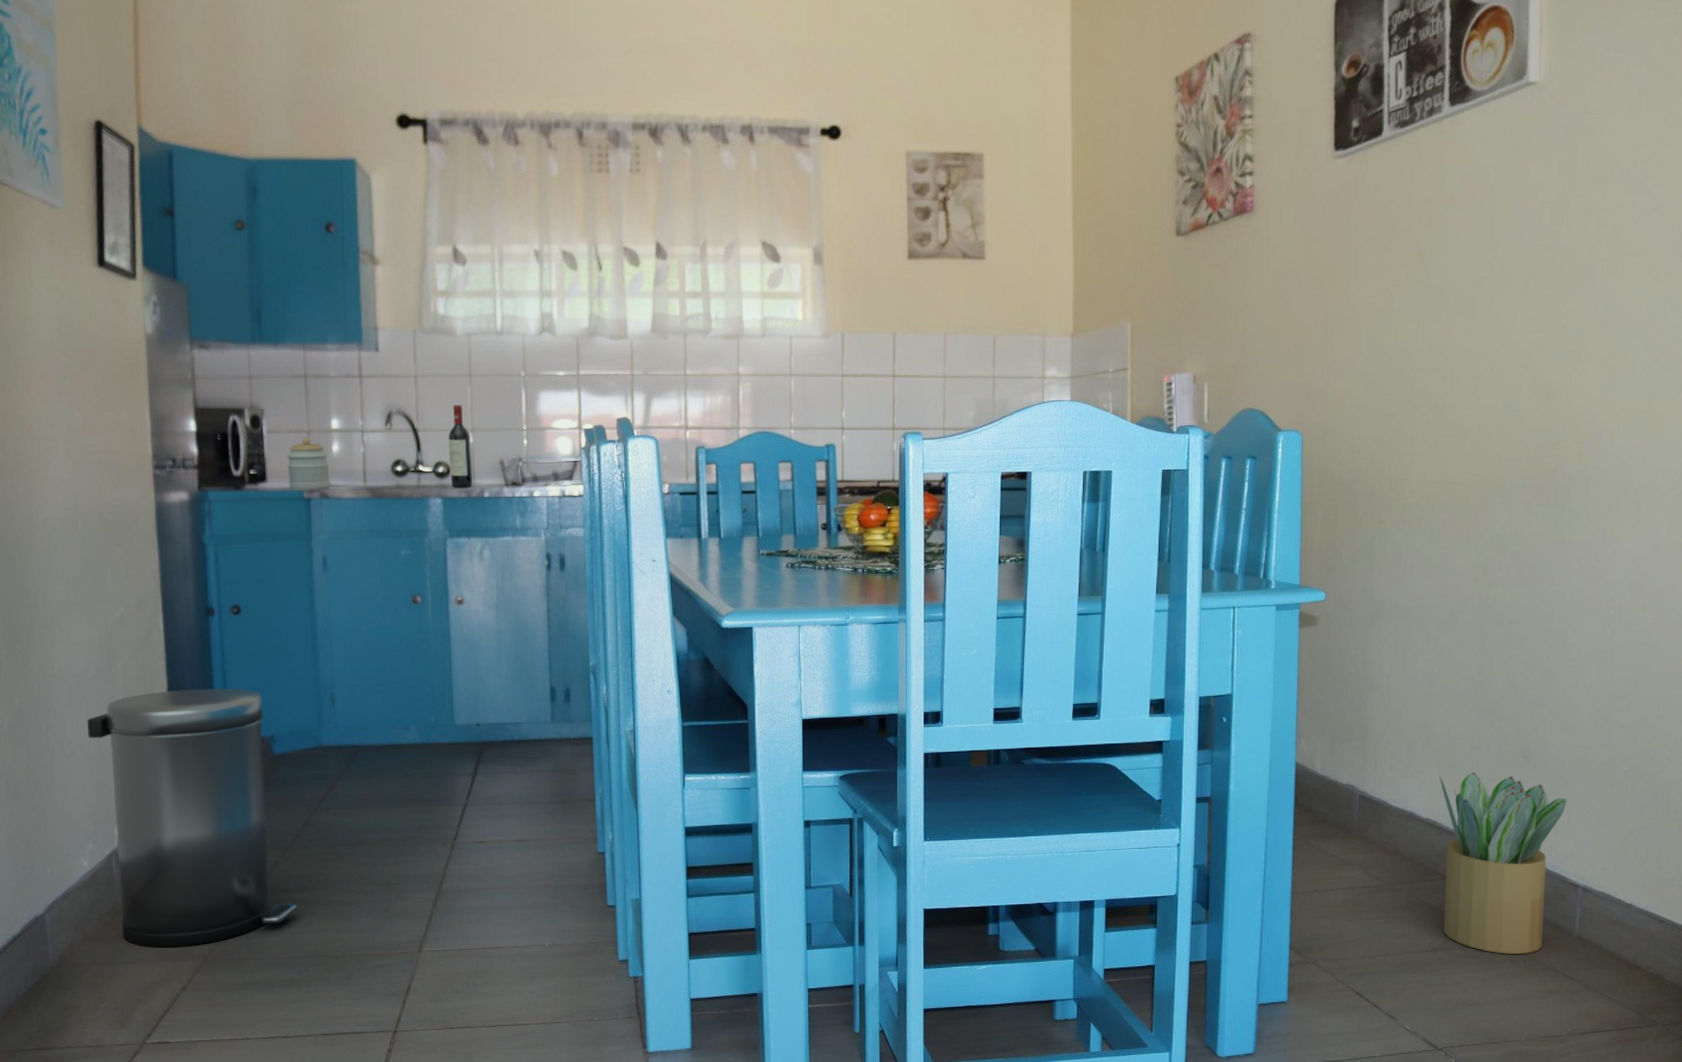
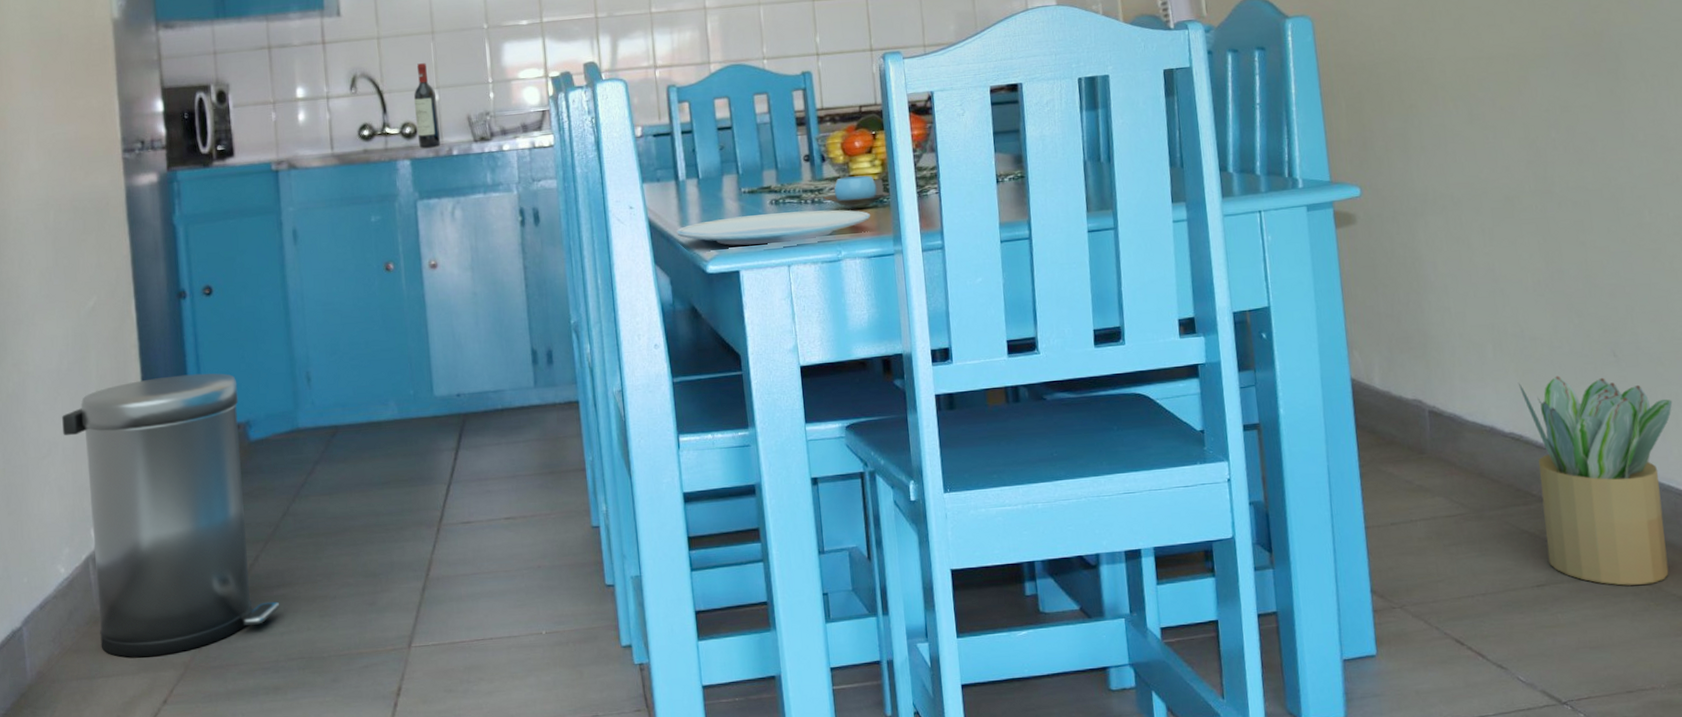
jar: present [287,437,330,493] -> none [253,108,298,165]
plate: none [696,576,880,605] -> present [676,210,871,246]
cup: none [836,547,899,578] -> present [823,175,890,209]

